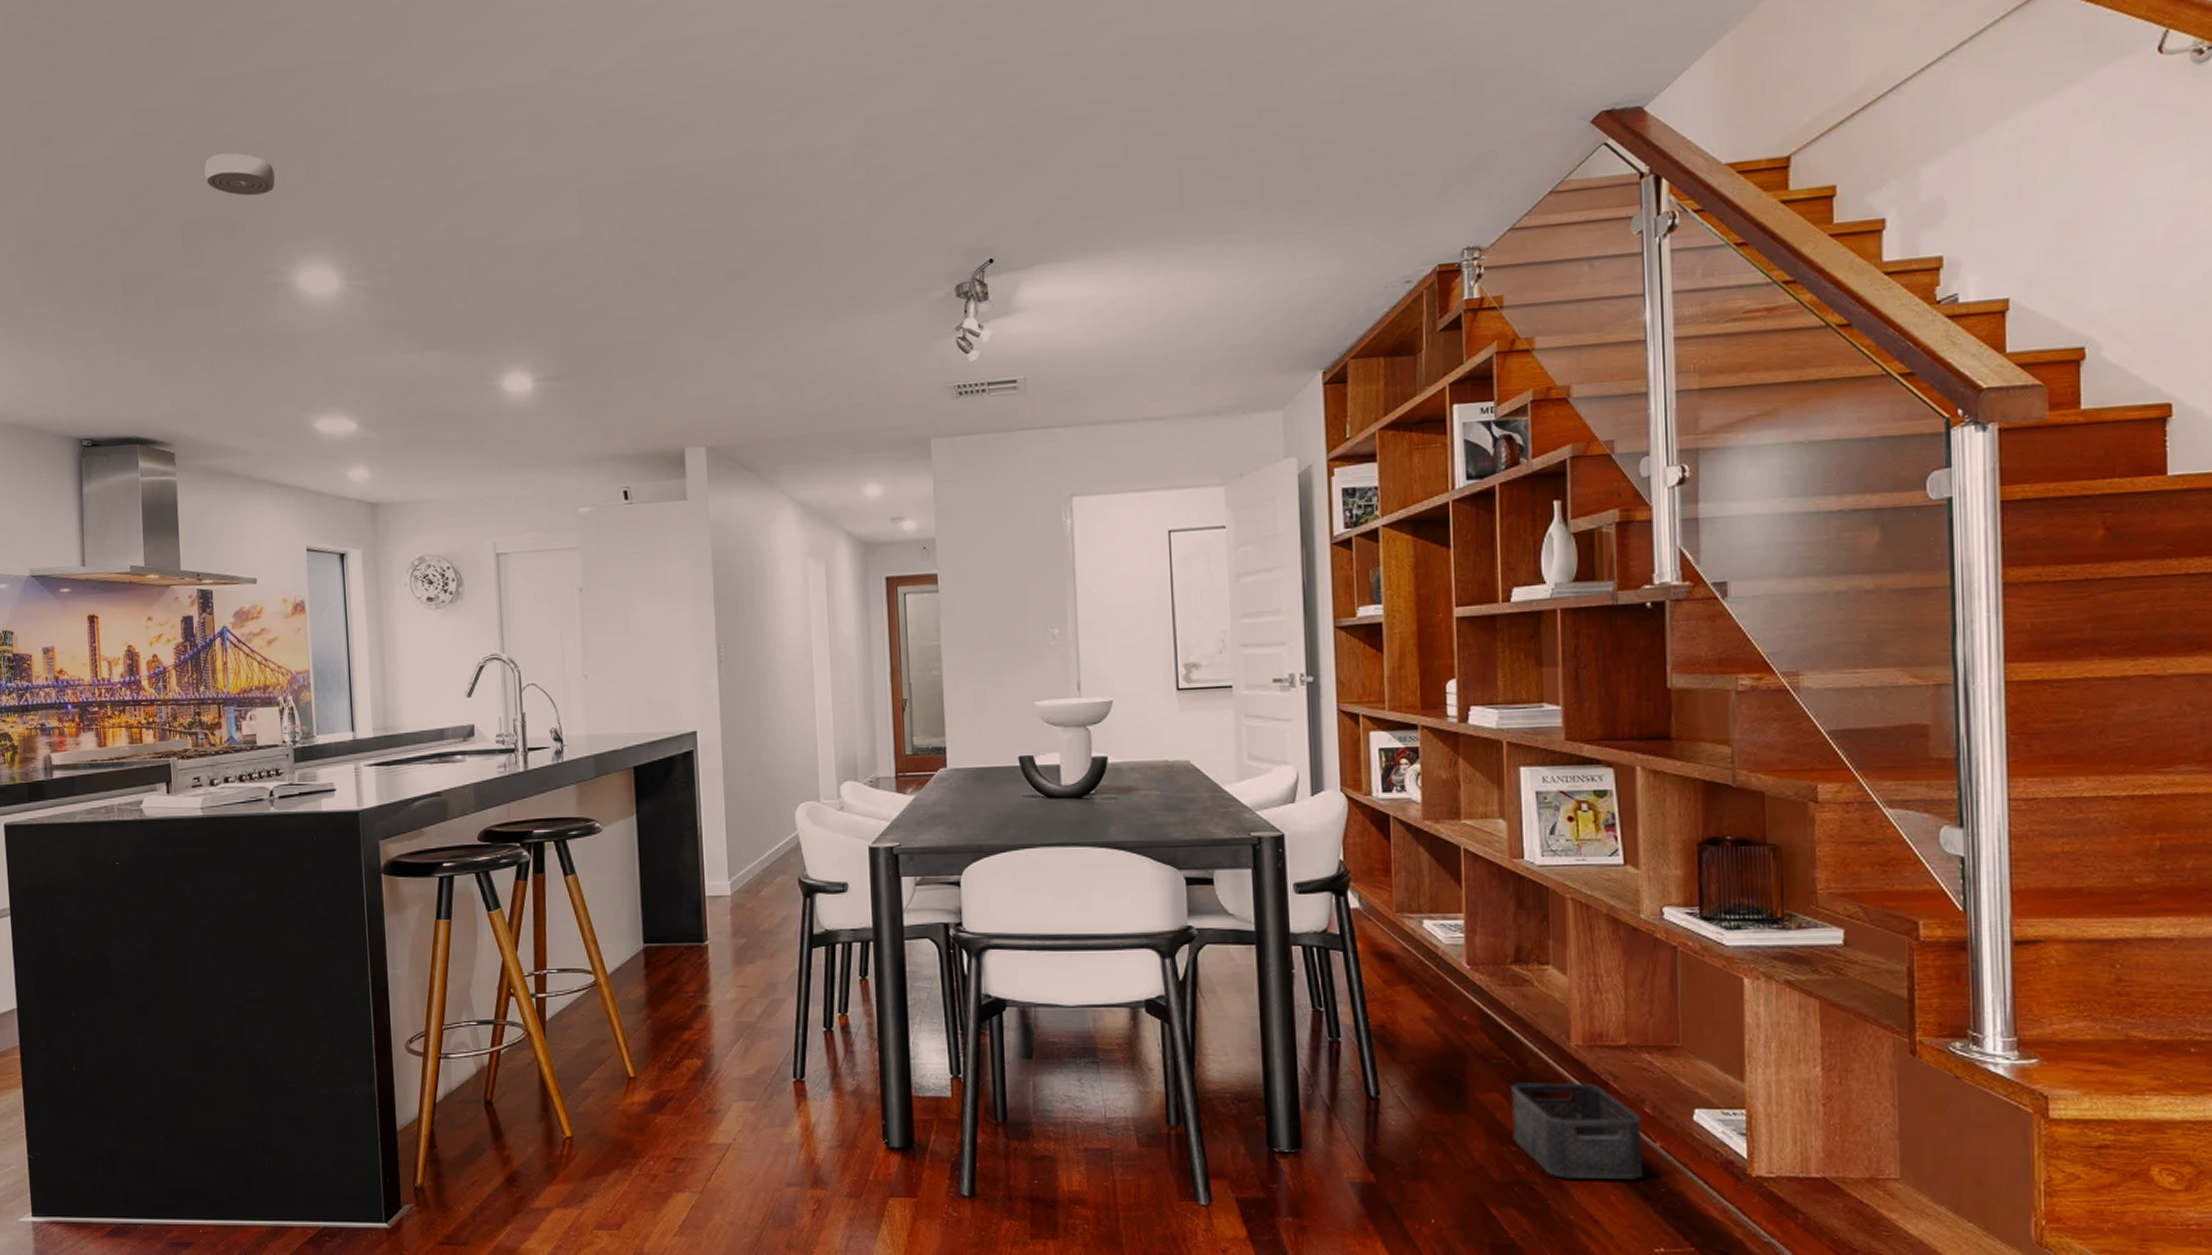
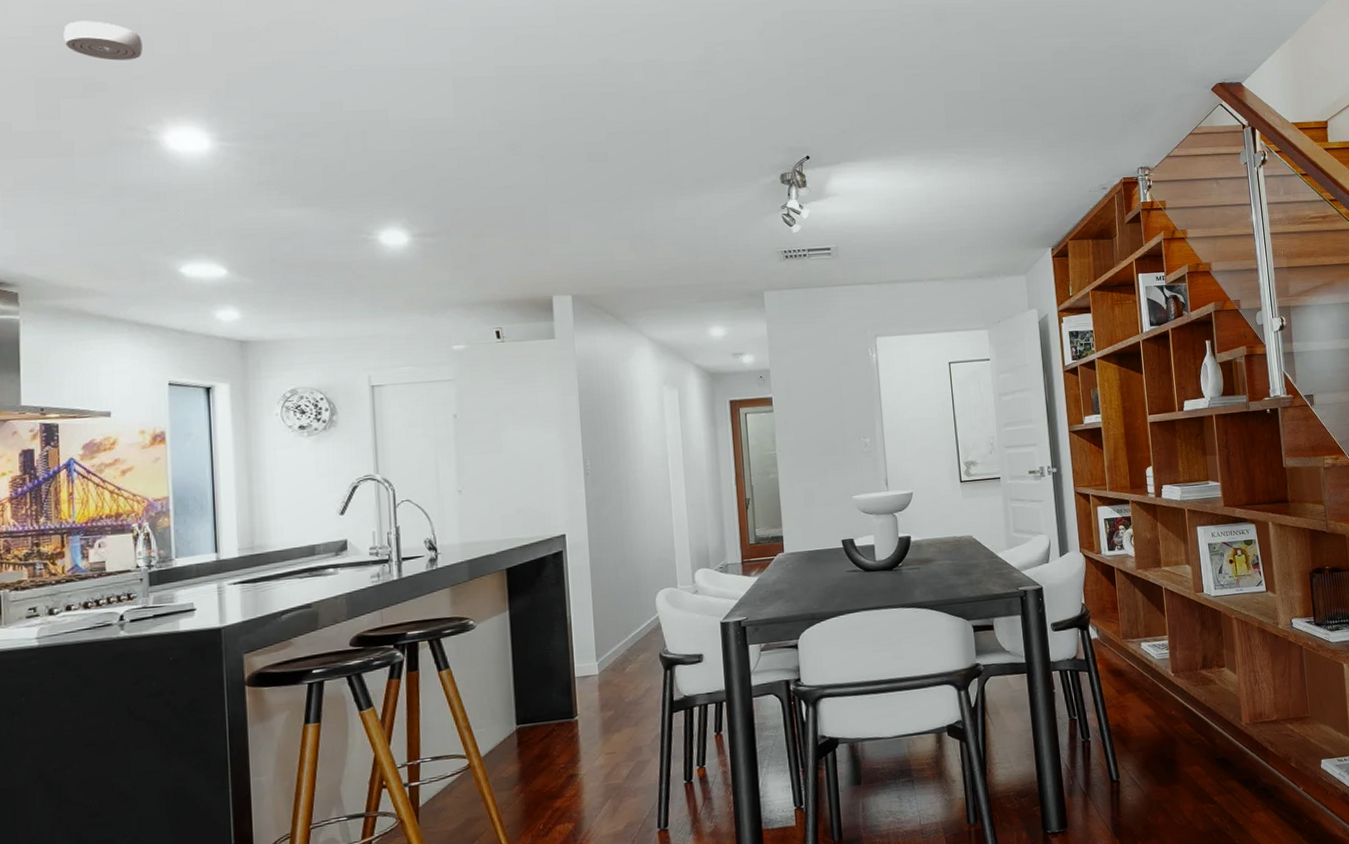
storage bin: present [1511,1082,1644,1181] -> none [1206,750,1294,823]

